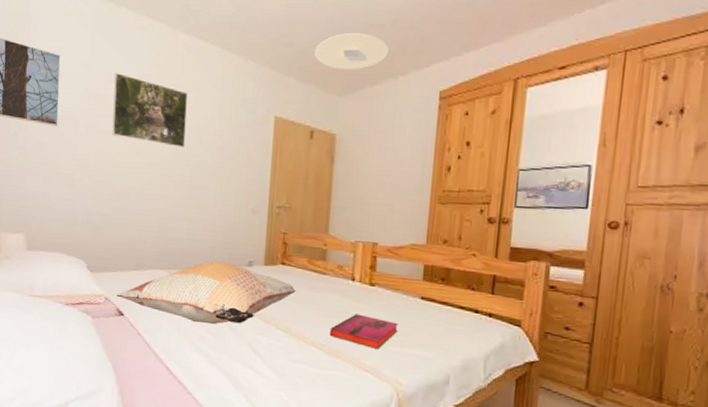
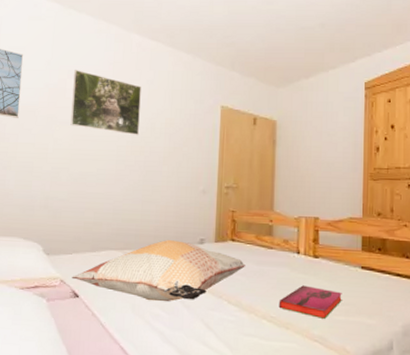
ceiling light: present [314,33,389,70] -> none [255,34,319,66]

